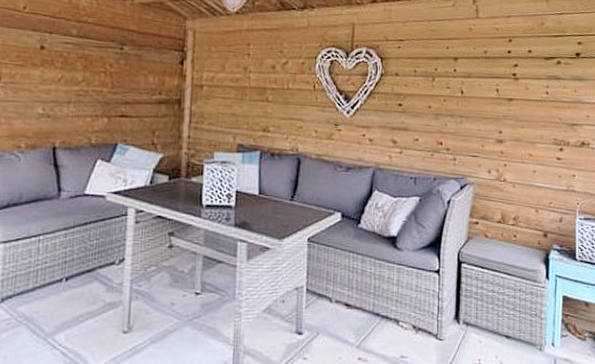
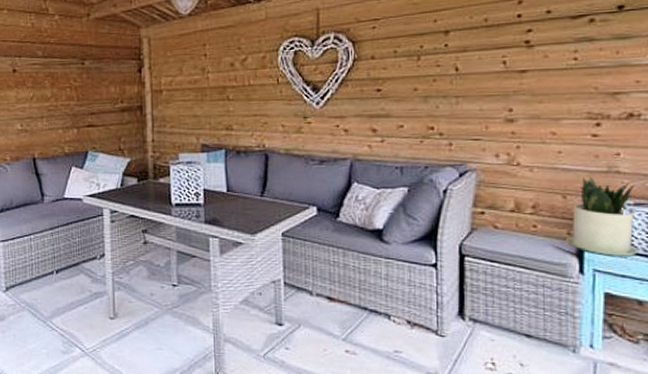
planter: none [537,193,586,263] -> present [565,176,638,256]

